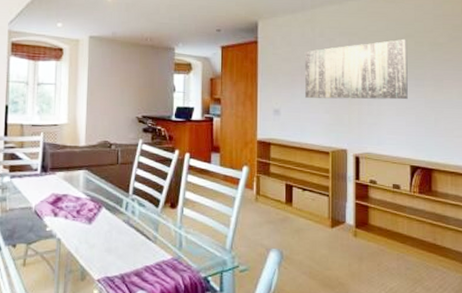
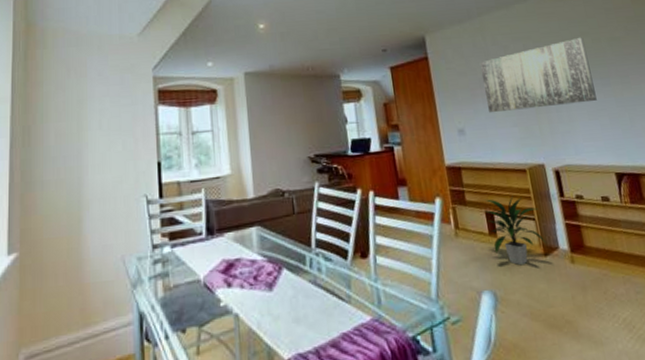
indoor plant: none [284,173,335,233] -> present [483,195,546,266]

